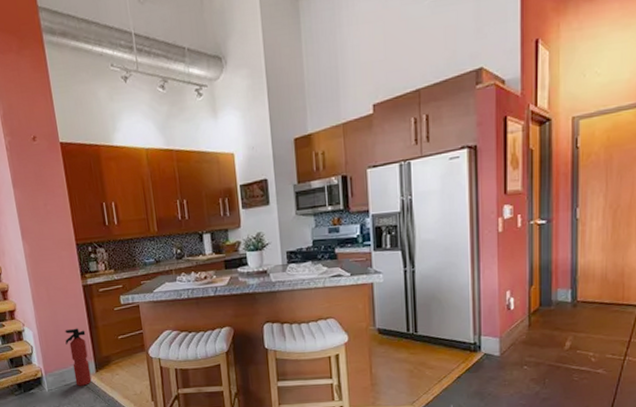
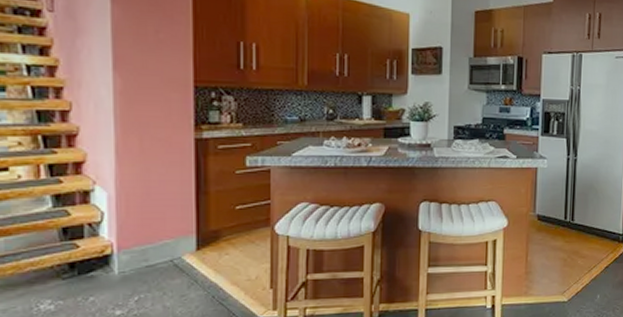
fire extinguisher: present [65,328,92,386] -> none [157,192,189,268]

